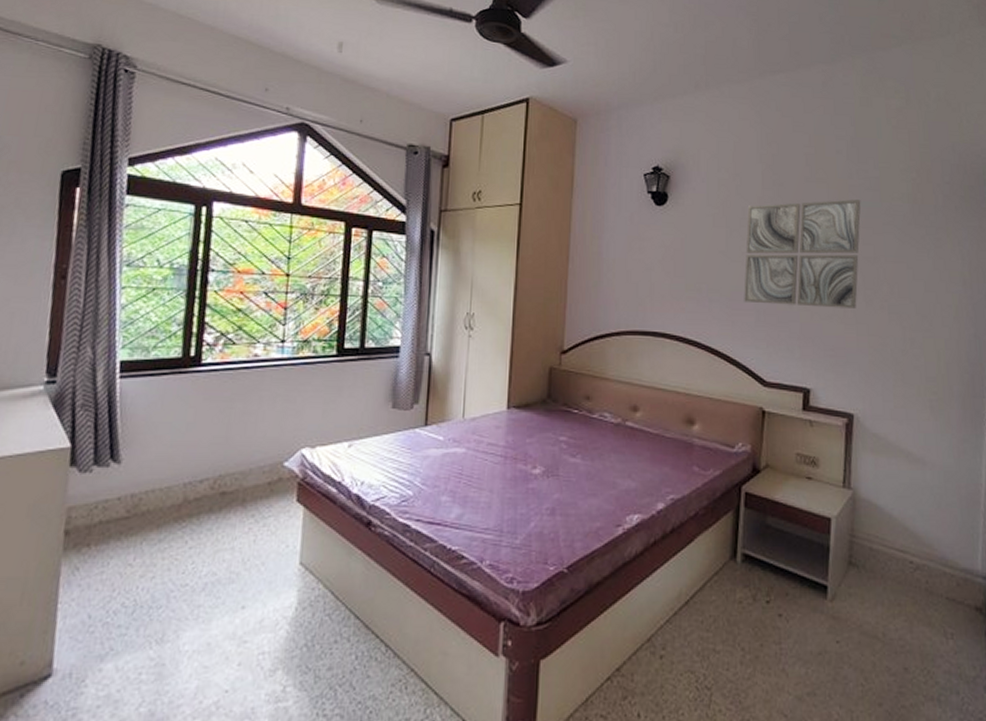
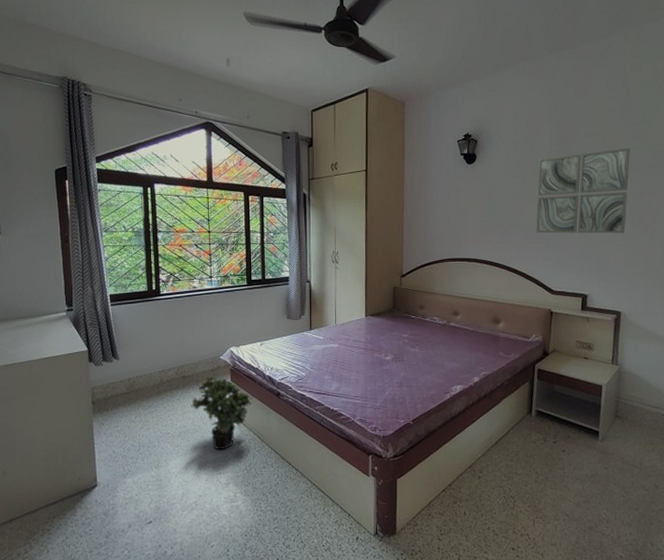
potted plant: none [228,491,329,614] -> present [190,375,253,450]

